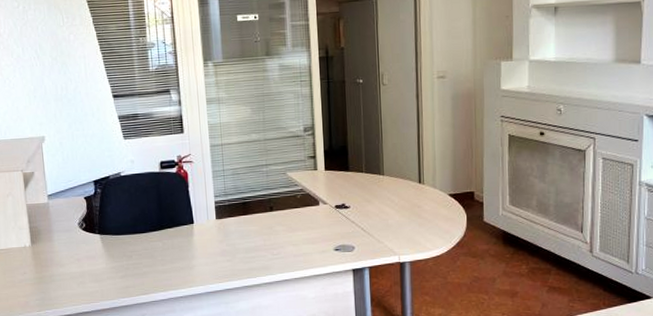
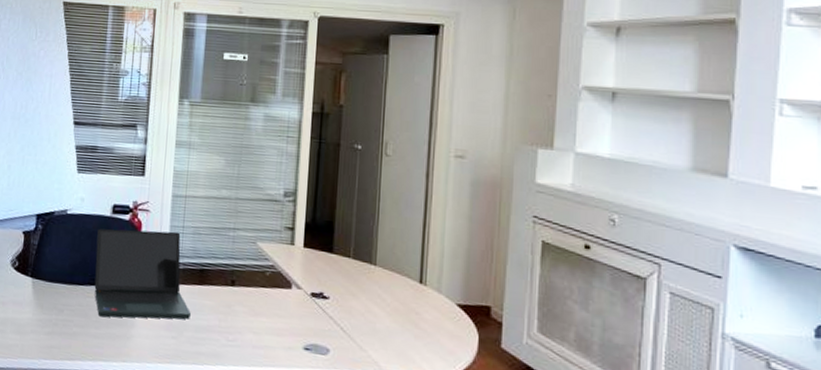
laptop: none [150,175,240,256] -> present [94,228,191,319]

